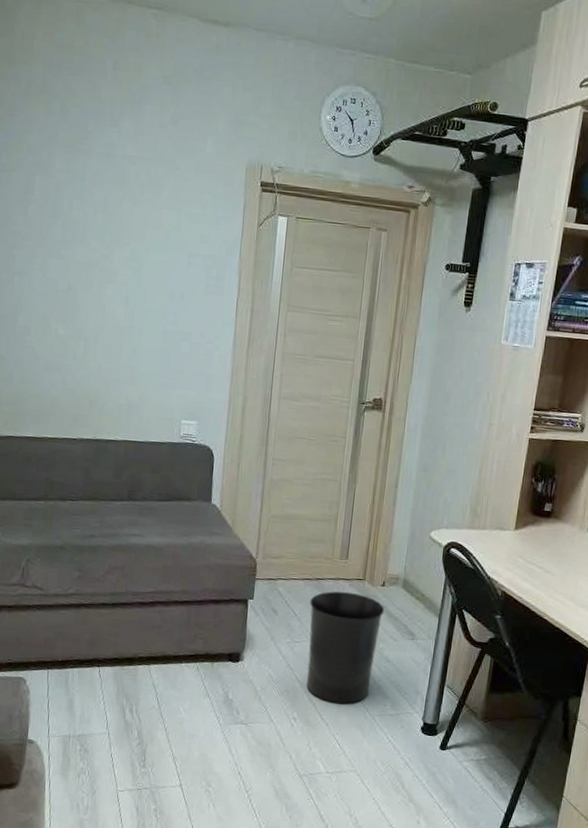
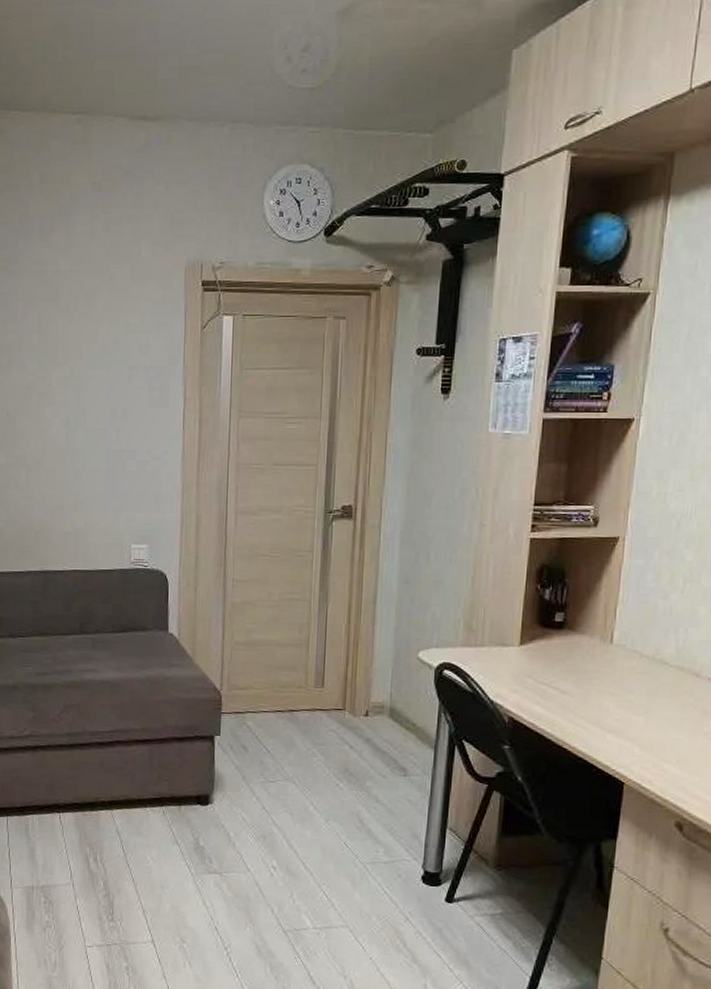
waste bin: present [306,591,385,704] -> none [283,723,370,851]

